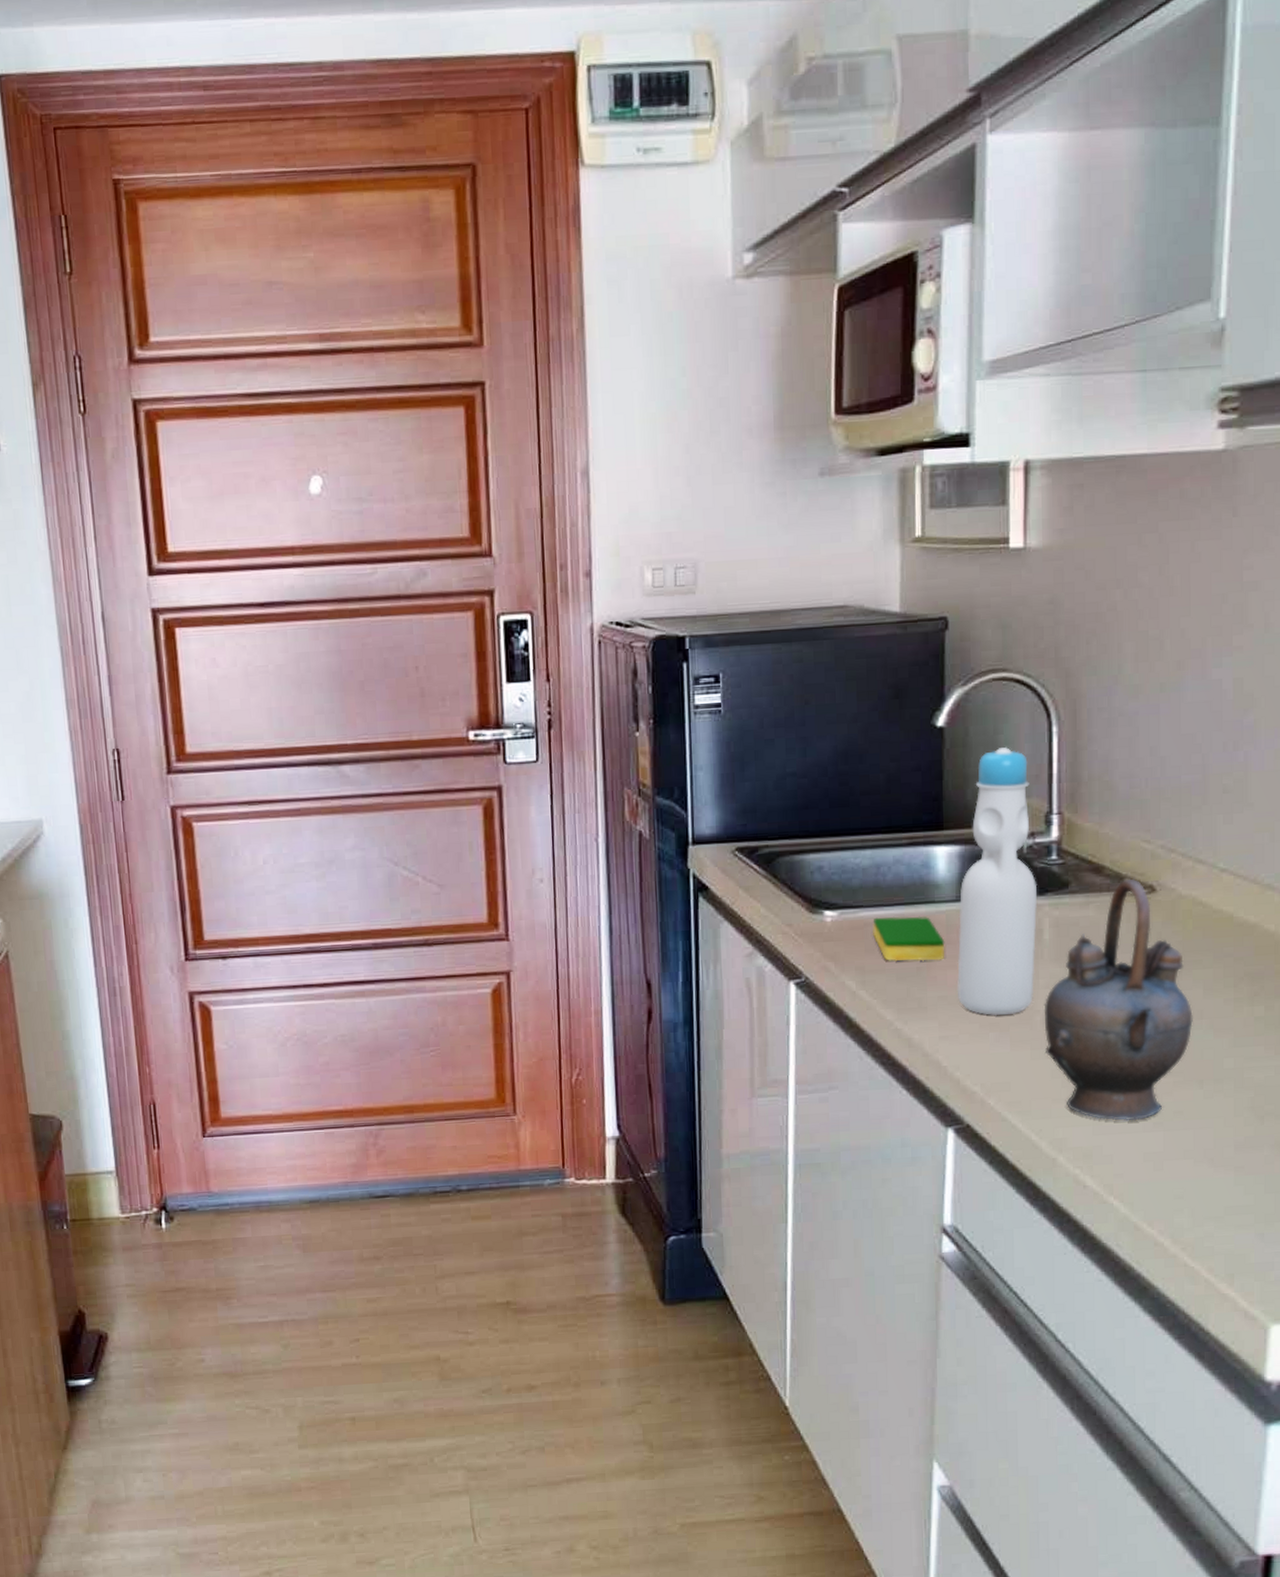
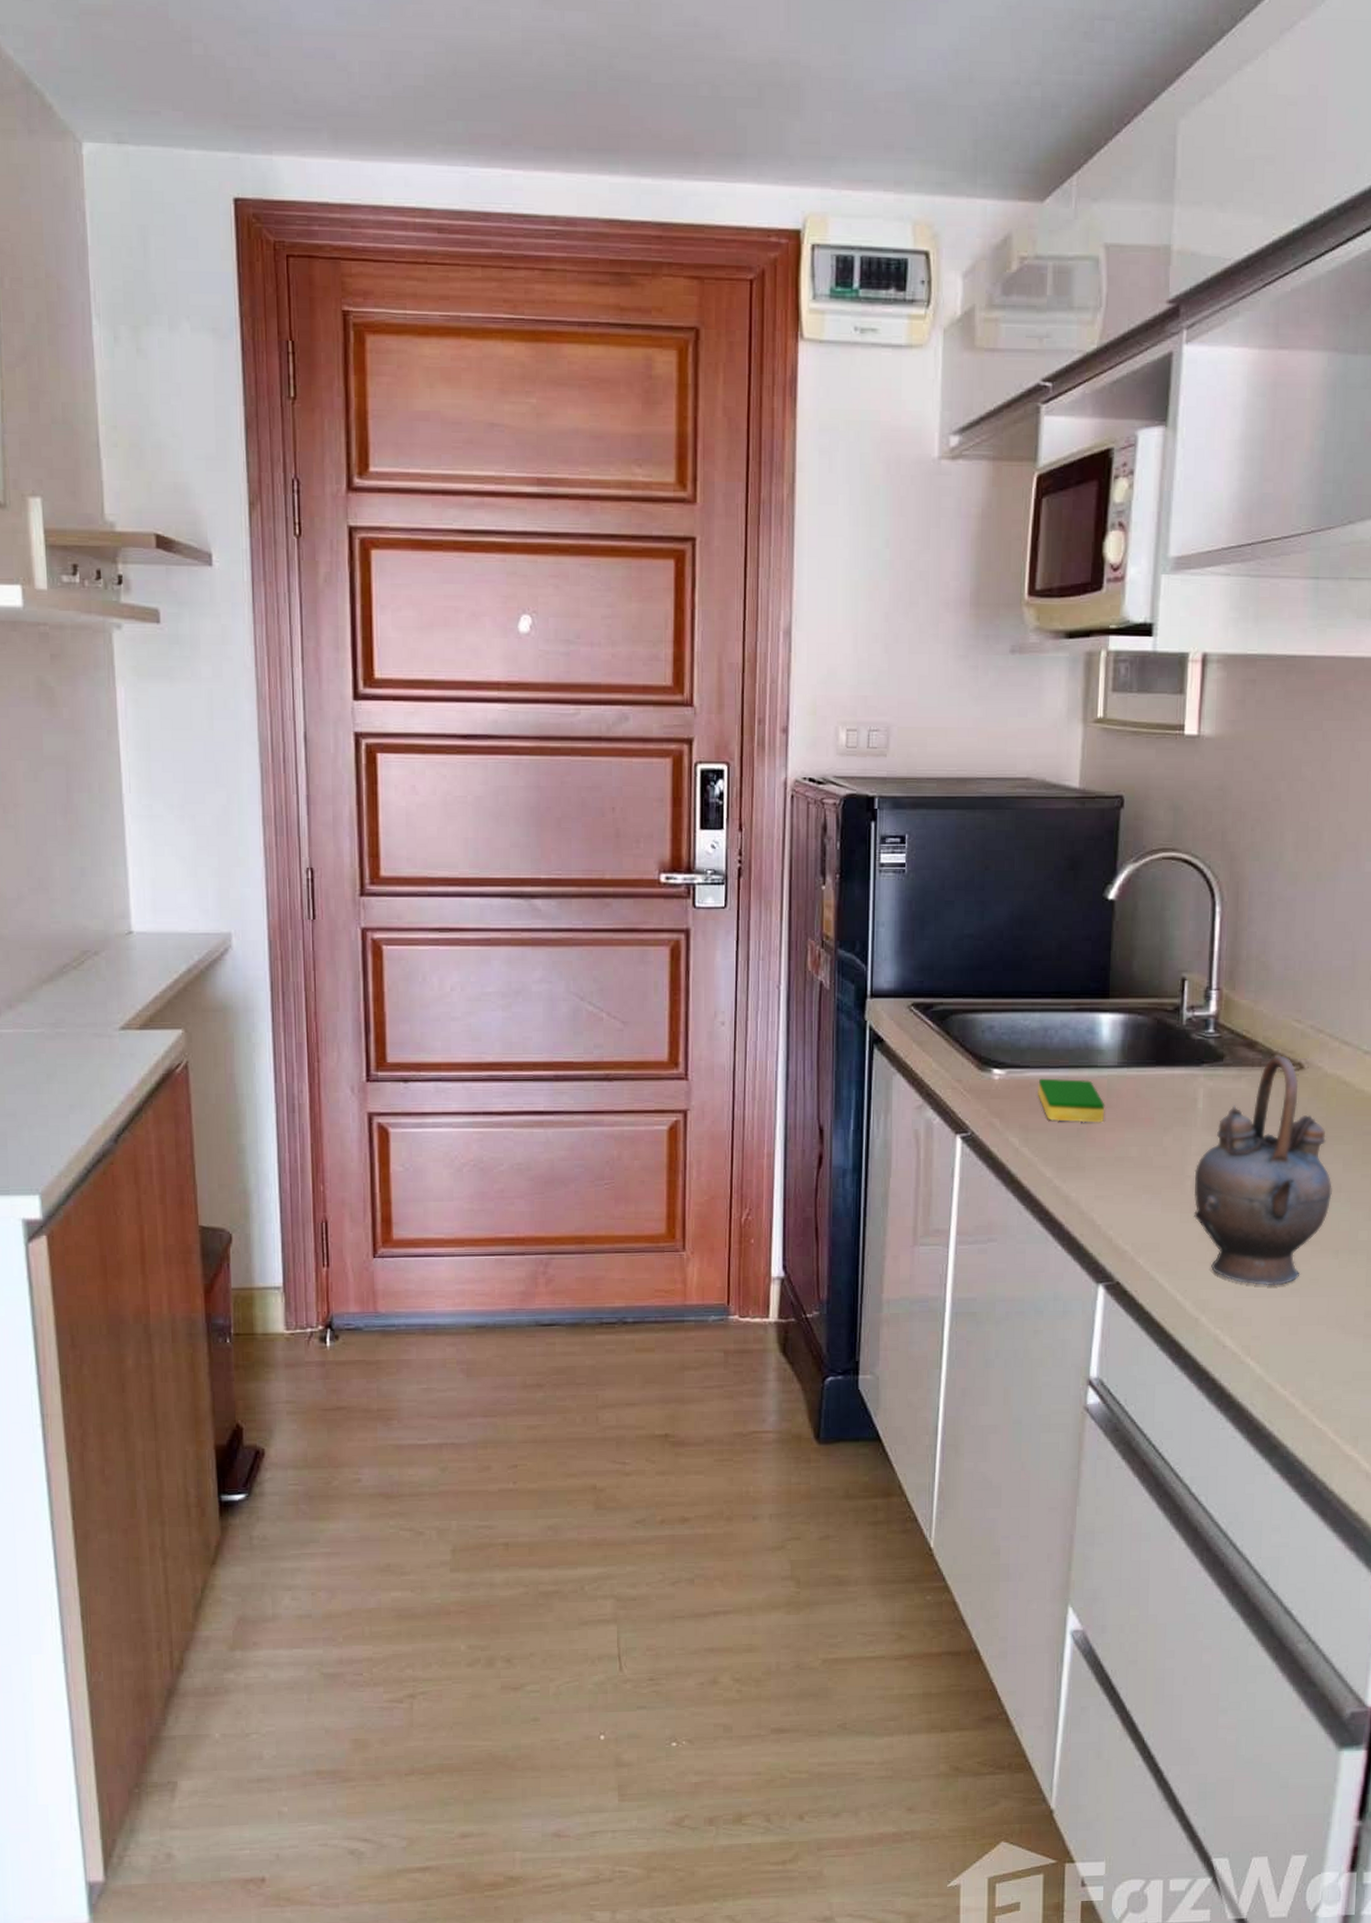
bottle: present [956,746,1038,1016] -> none [1114,922,1195,1179]

